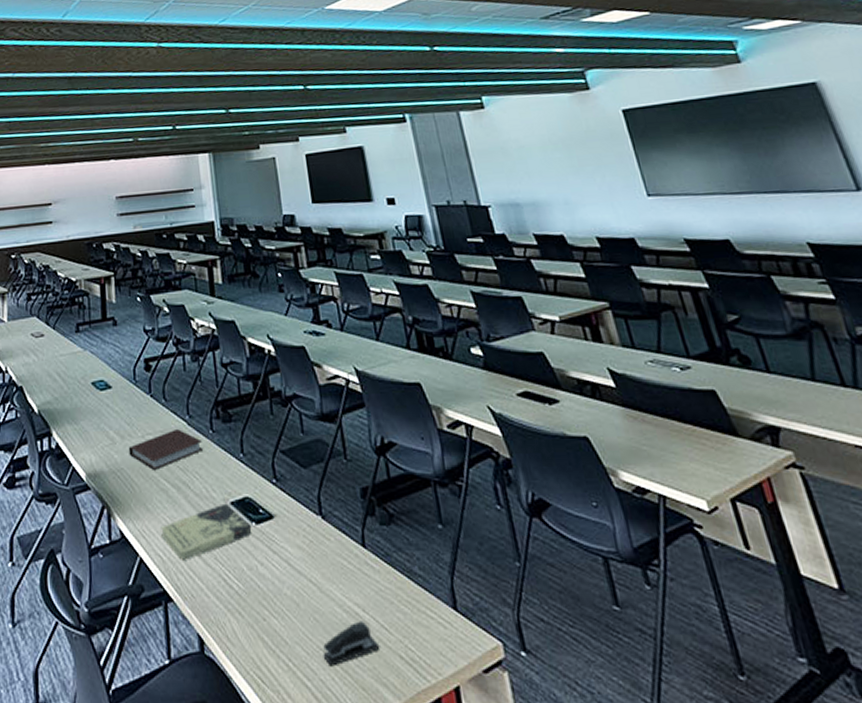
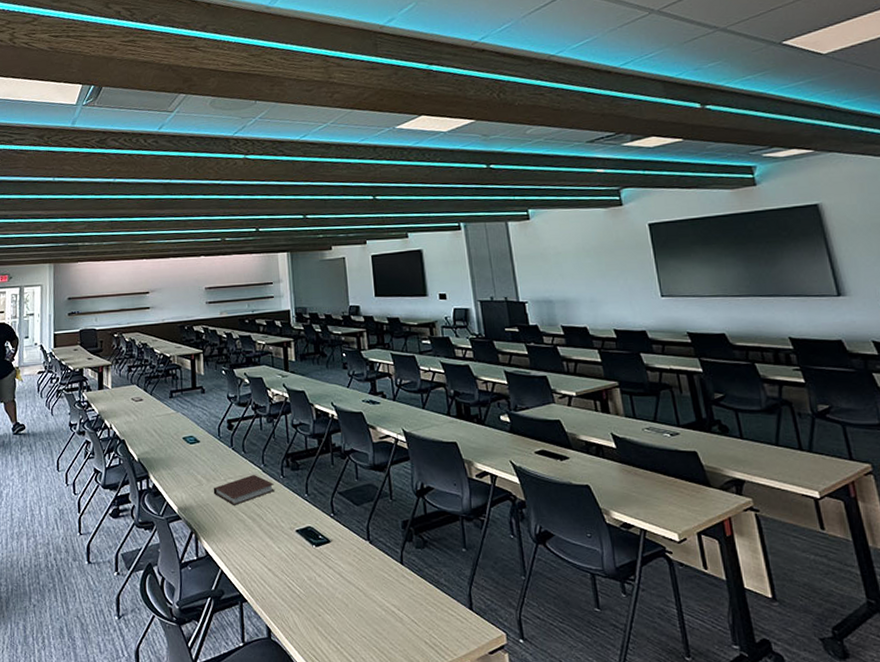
book: present [161,503,252,560] -> none [238,531,313,572]
stapler: present [323,621,380,667] -> none [364,617,410,649]

